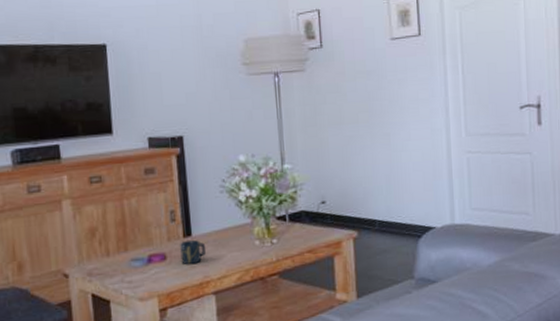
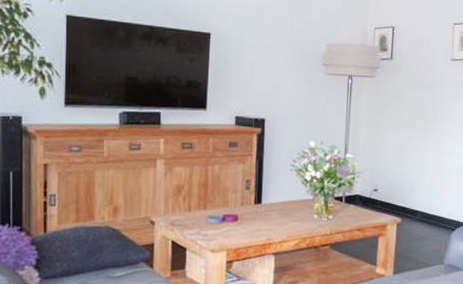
cup: present [180,240,206,265] -> none [250,207,272,228]

